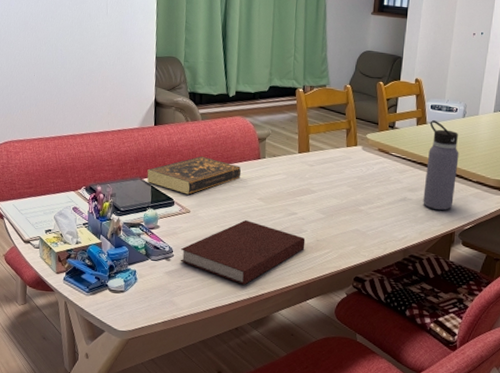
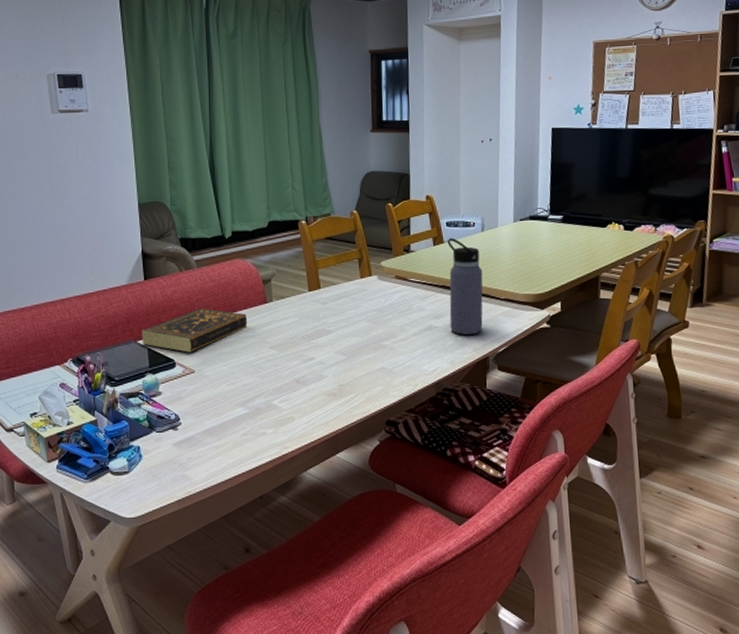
notebook: present [180,219,306,285] -> none [189,372,328,446]

